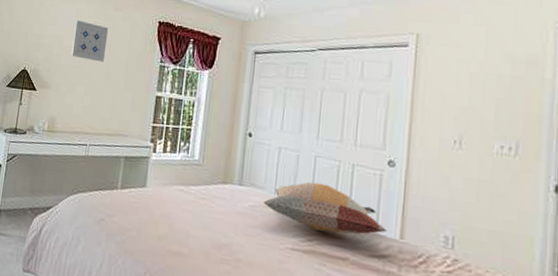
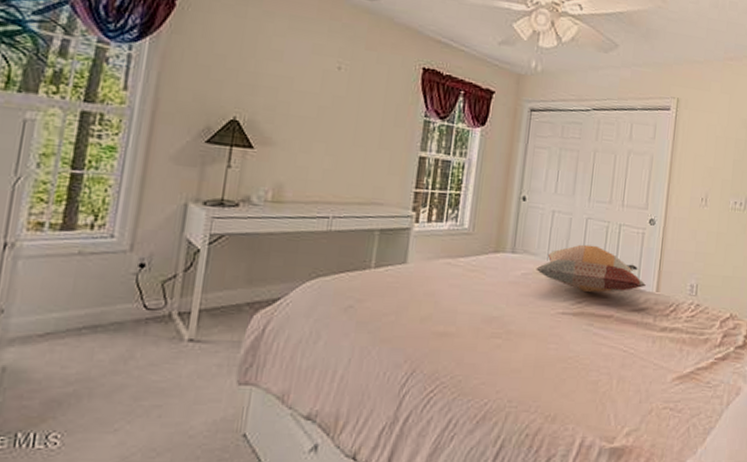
wall art: present [70,20,109,62] -> none [304,58,359,114]

